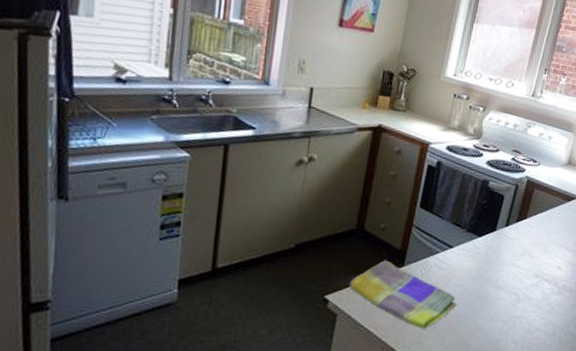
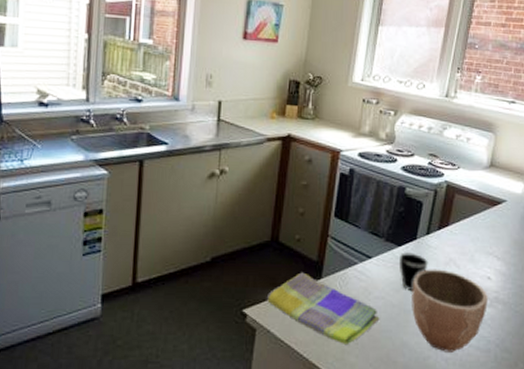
cup: none [478,243,506,278] -> present [398,252,428,290]
decorative bowl: none [487,258,557,336] -> present [412,269,488,352]

